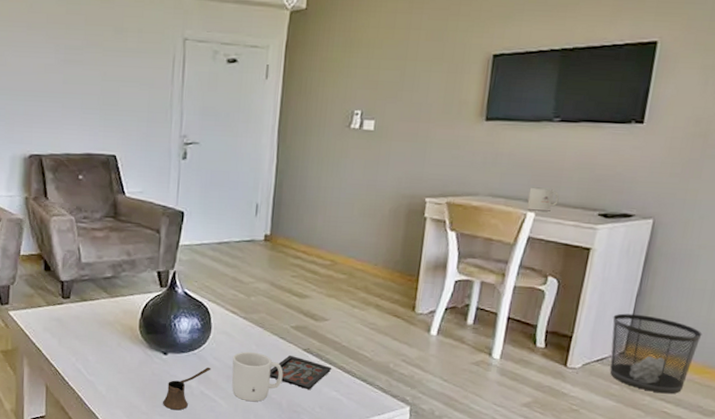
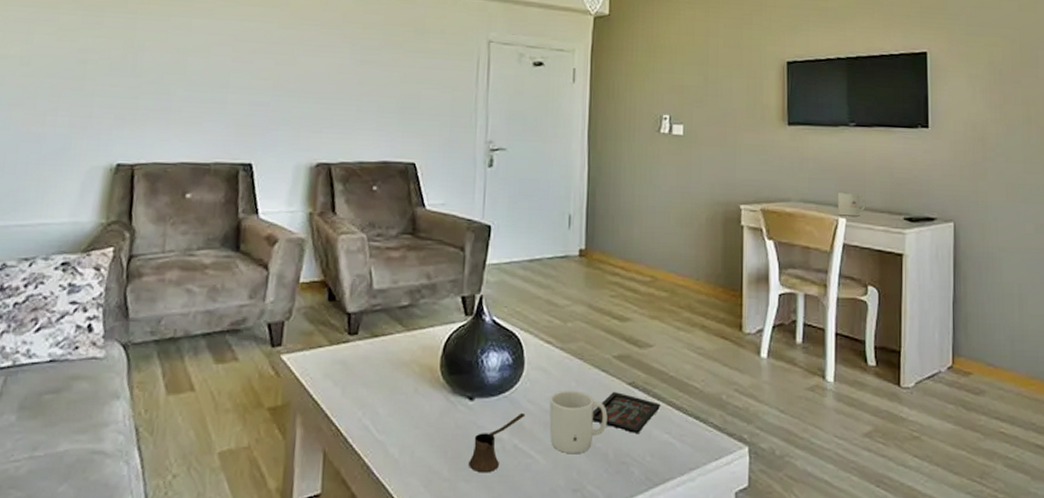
waste bin: present [609,313,702,394] -> none [935,323,1020,411]

